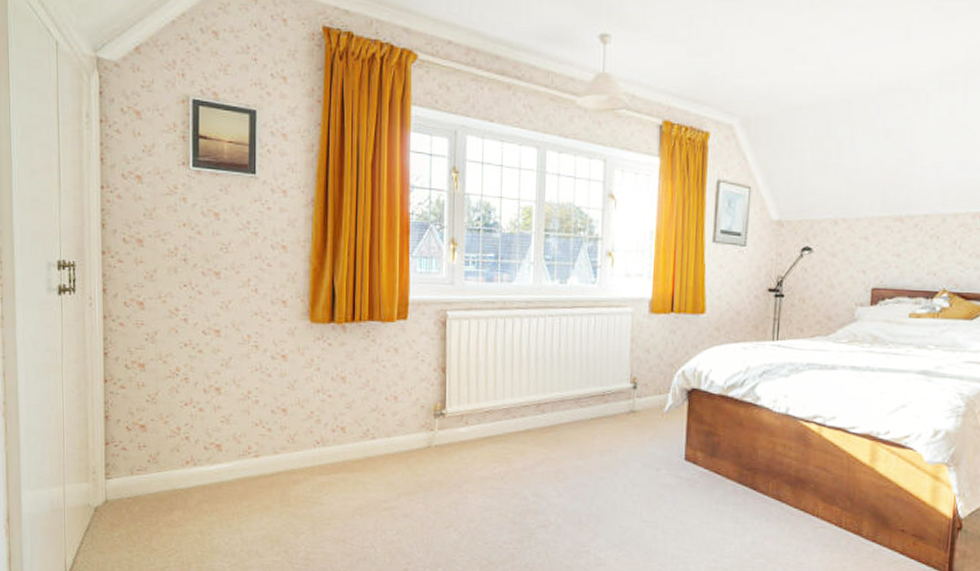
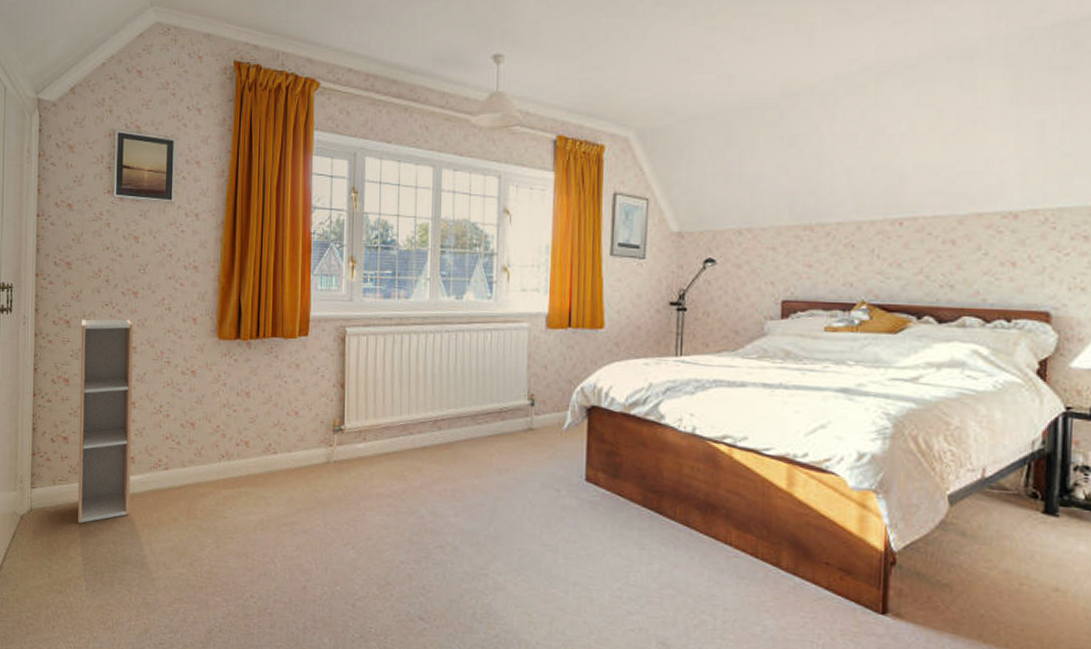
shelf unit: none [156,300,218,515] -> present [78,318,134,524]

